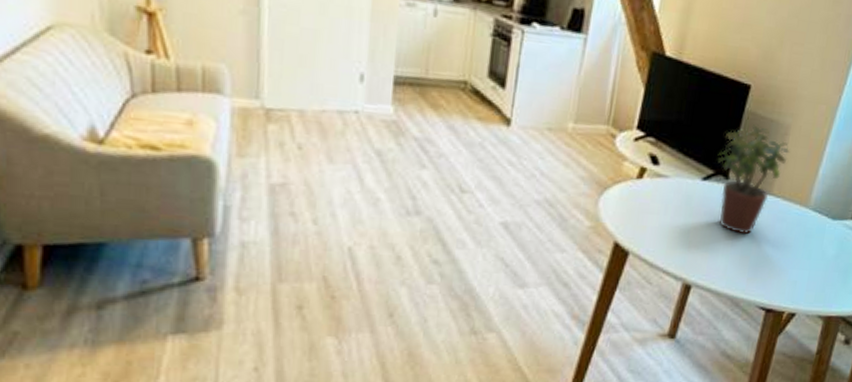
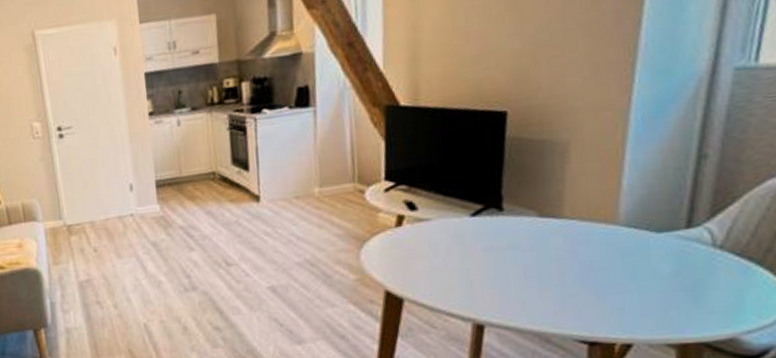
potted plant: present [717,124,790,235] -> none [483,149,576,265]

